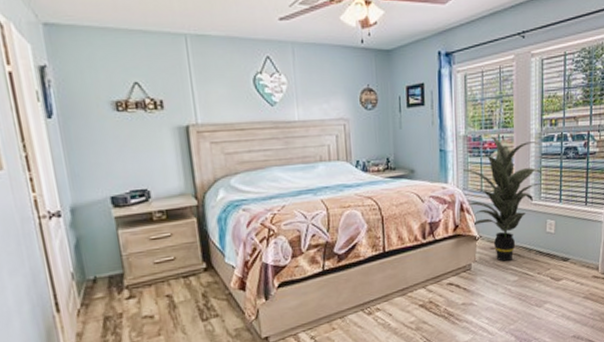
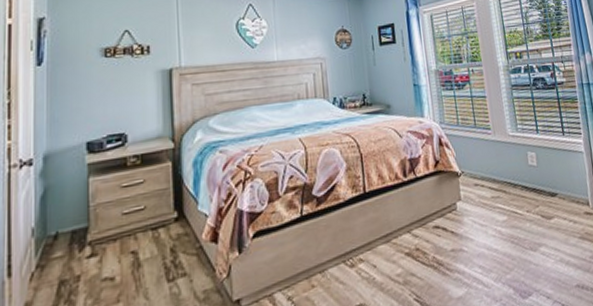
indoor plant: present [463,136,543,262] -> none [438,70,516,200]

